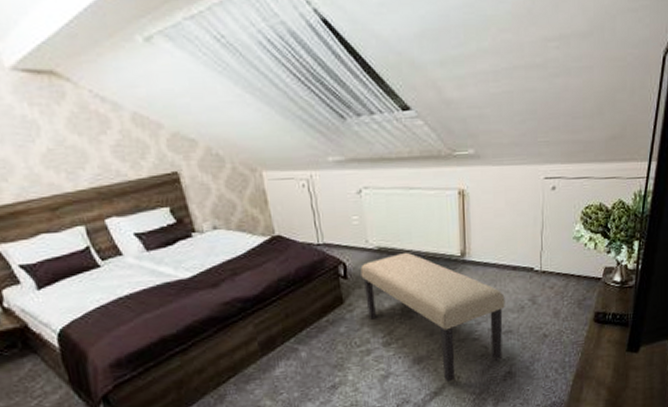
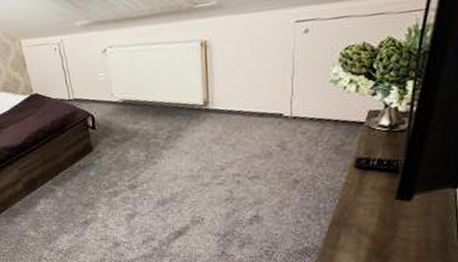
bench: present [360,252,505,382] -> none [107,103,251,223]

